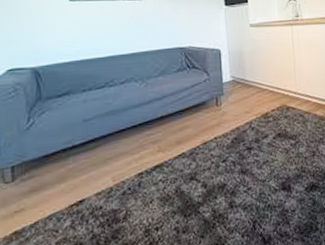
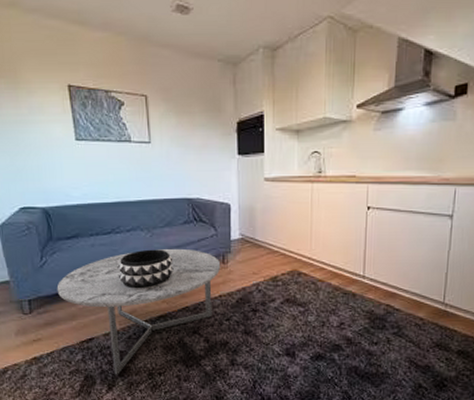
coffee table: none [44,95,215,238] -> present [56,248,221,375]
decorative bowl: none [111,98,169,141] -> present [117,249,174,289]

